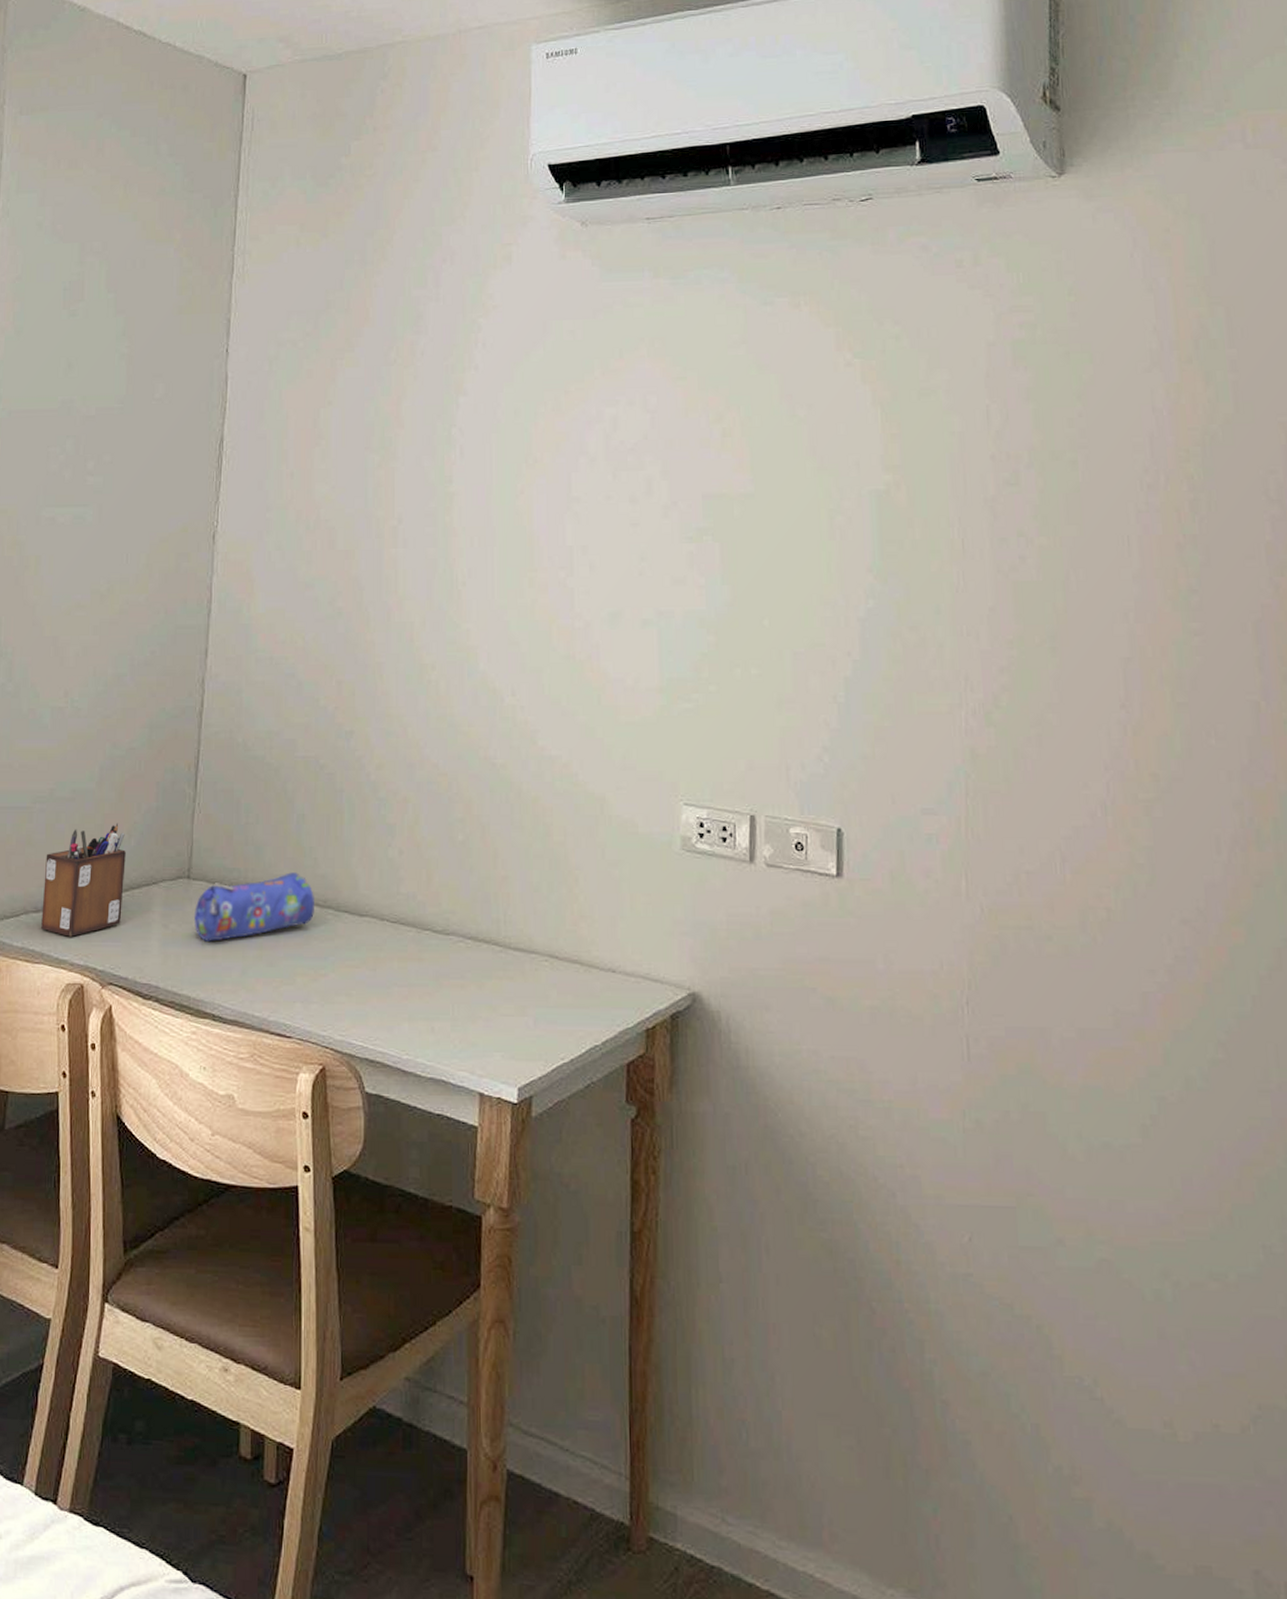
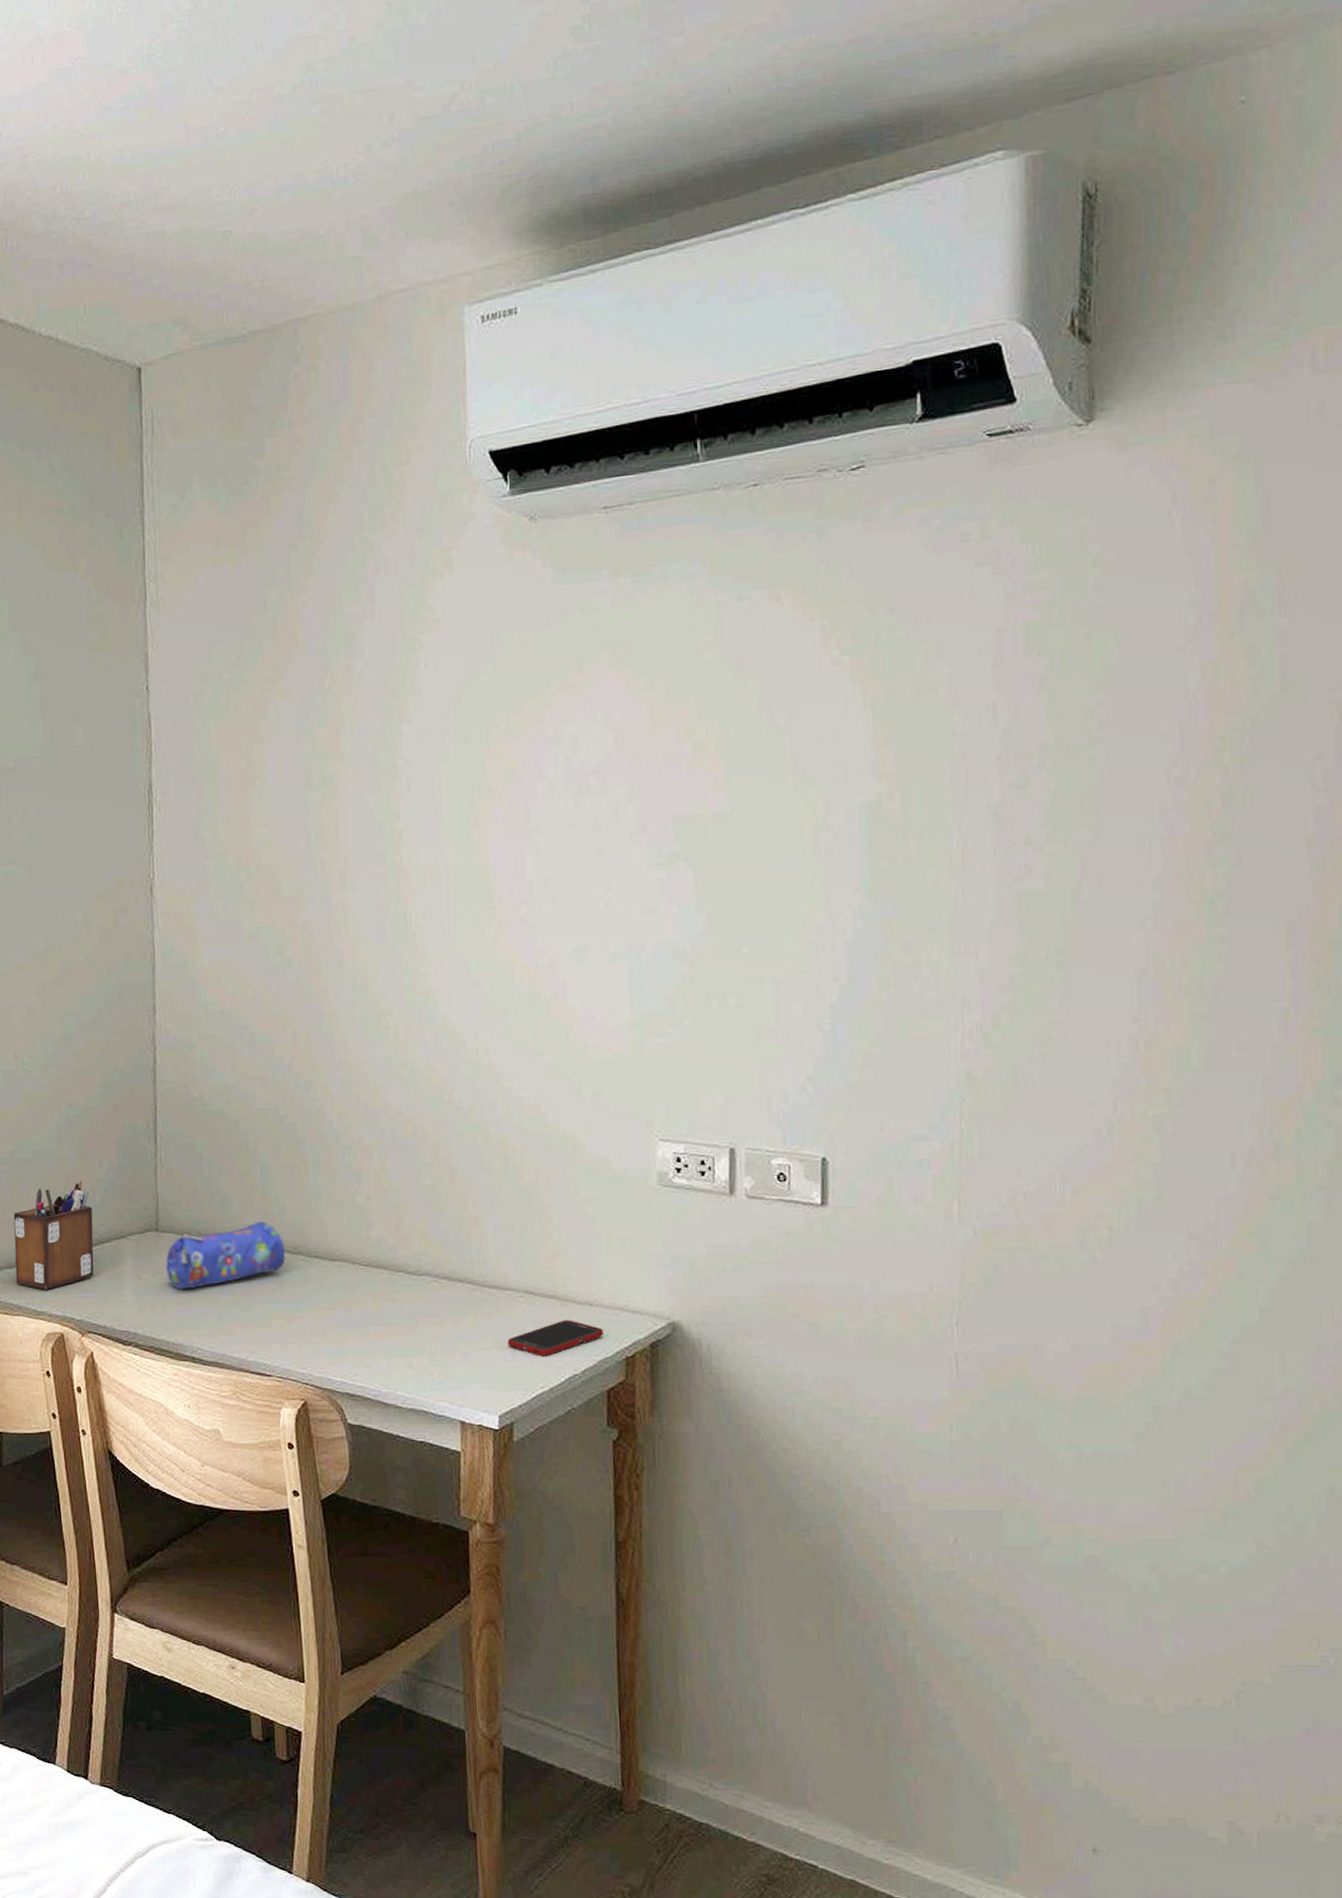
cell phone: none [530,987,625,1025] -> present [507,1320,603,1356]

